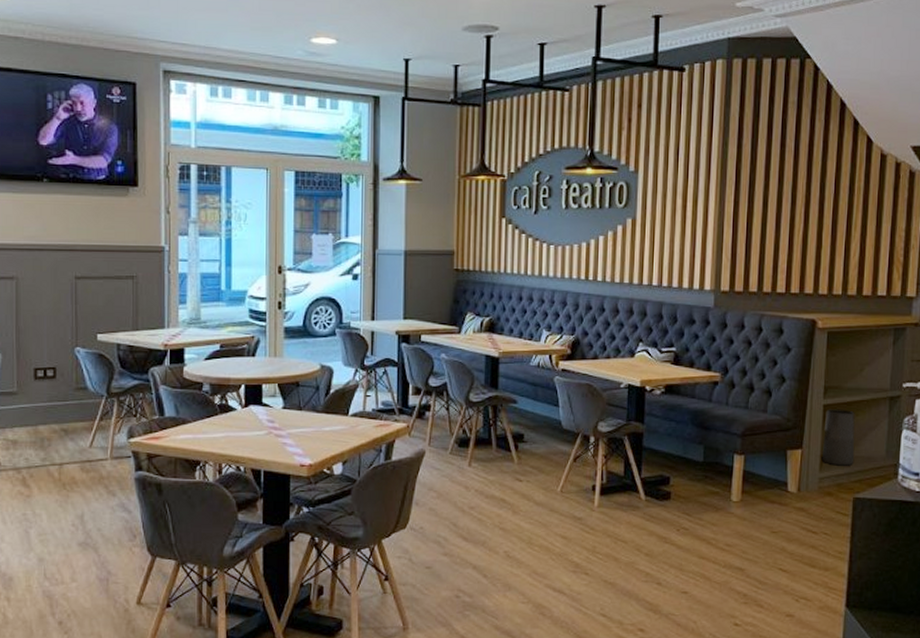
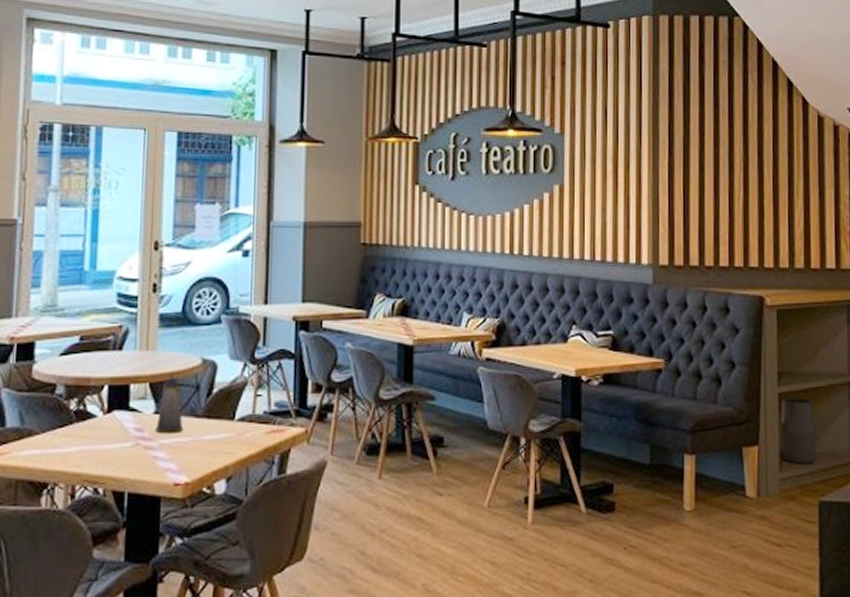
coffee pot: none [284,374,307,425] -> present [155,371,184,434]

